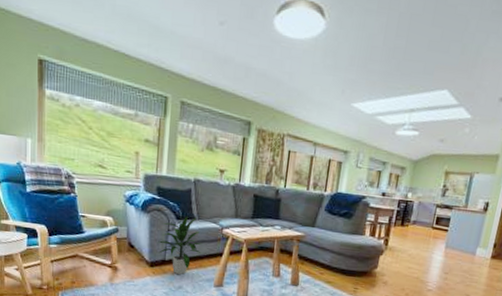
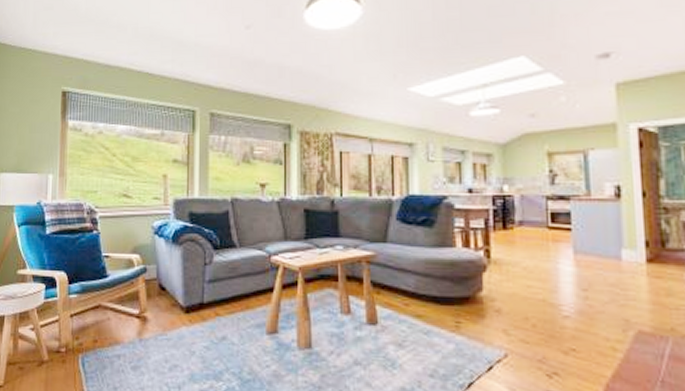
indoor plant: present [157,216,202,275] -> none [192,244,247,322]

